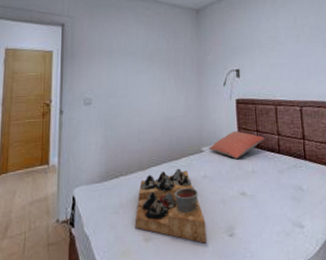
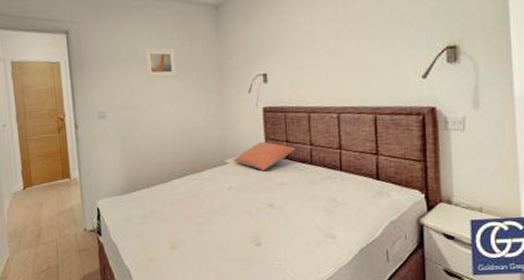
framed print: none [132,42,161,70] -> present [143,47,177,79]
decorative tray: present [136,168,207,243] -> none [160,180,233,252]

